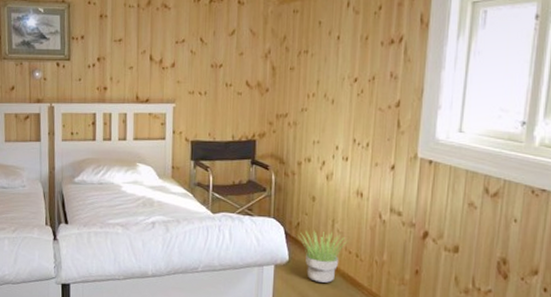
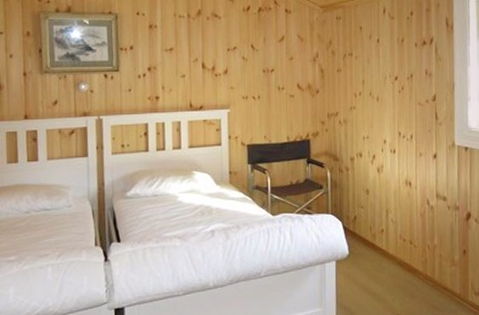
potted plant: present [297,230,347,283] -> none [355,221,401,273]

